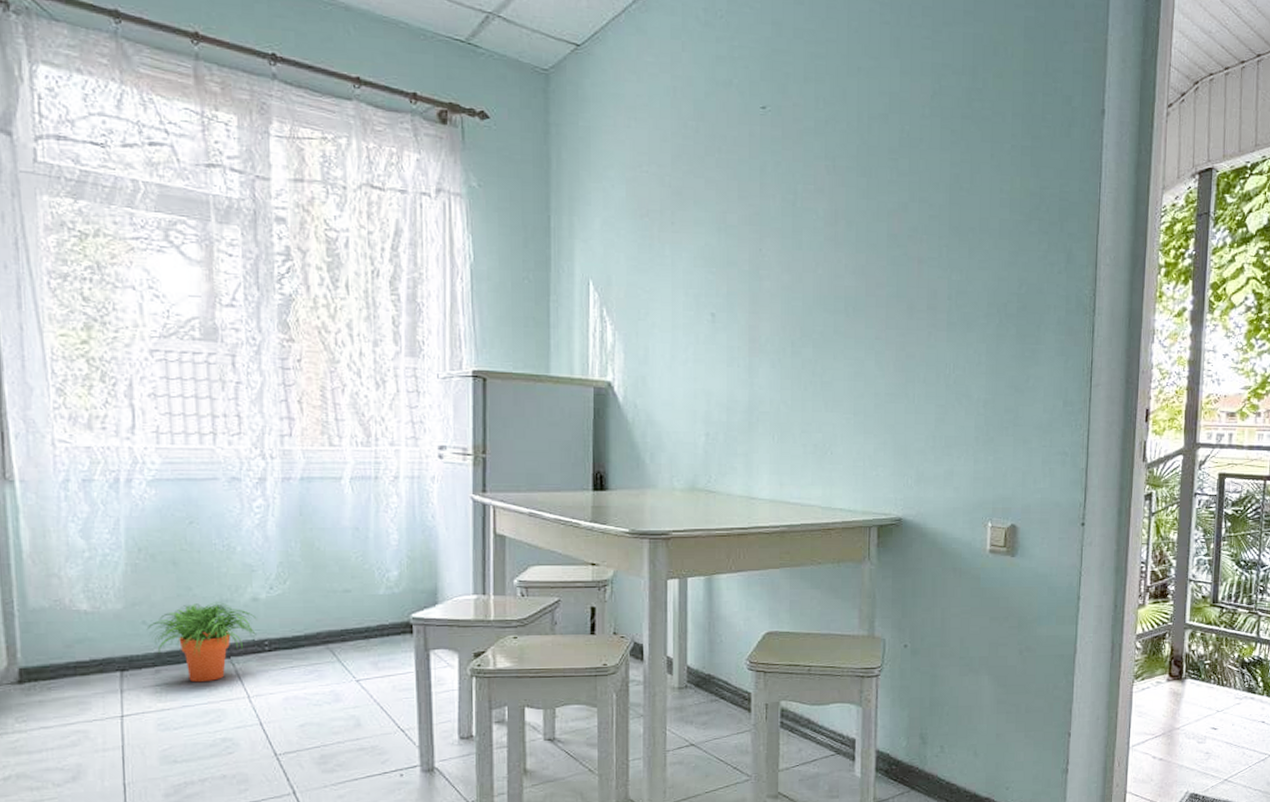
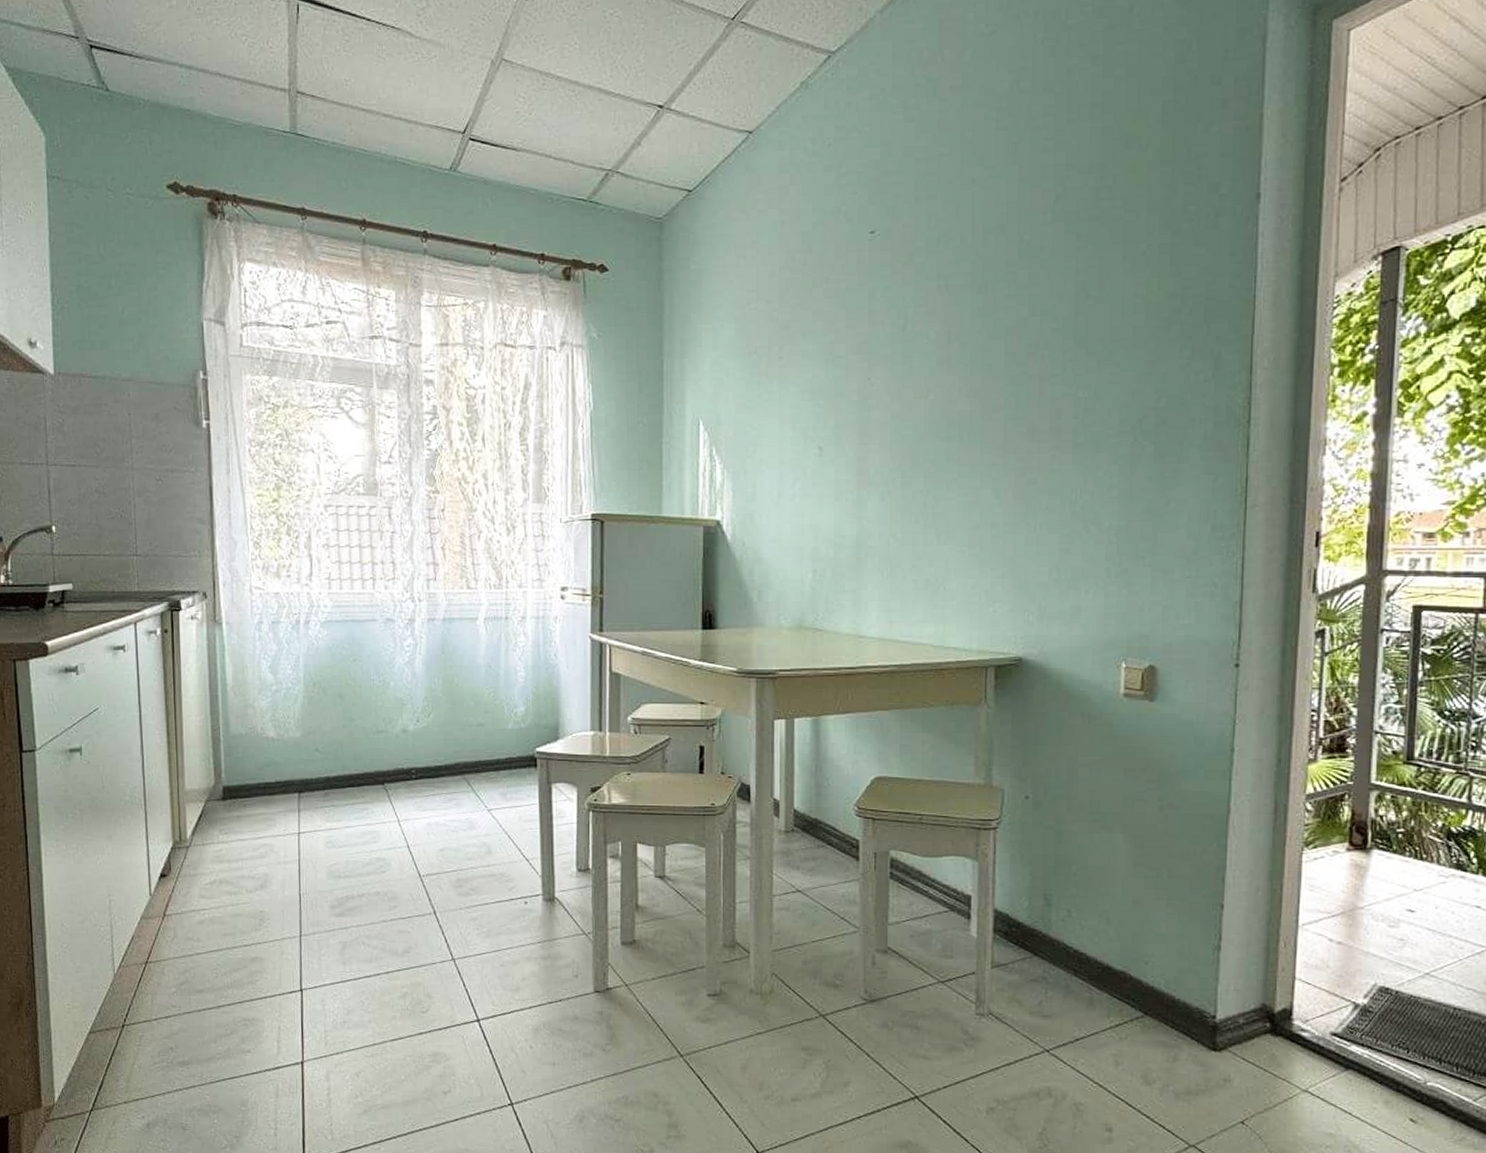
potted plant: present [146,602,257,683] -> none [318,732,406,806]

